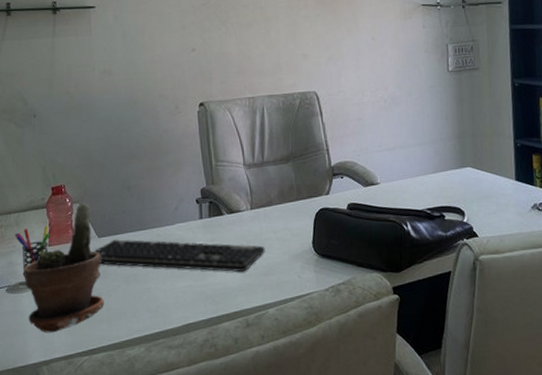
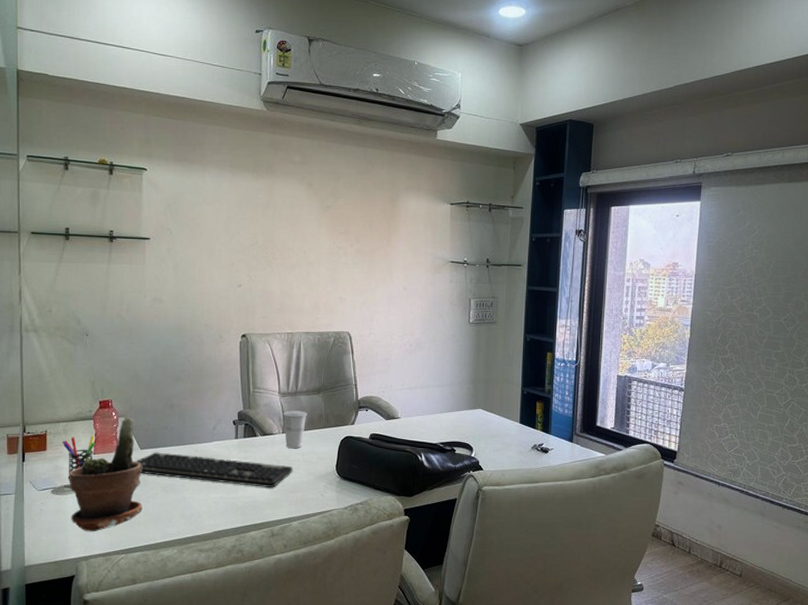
cup: none [249,182,276,226] -> present [283,410,307,449]

